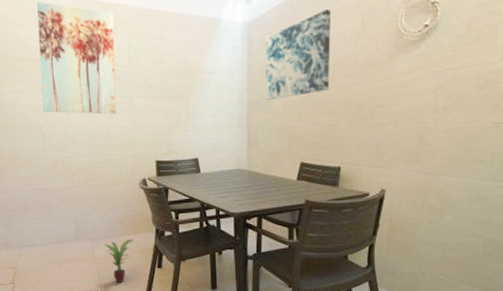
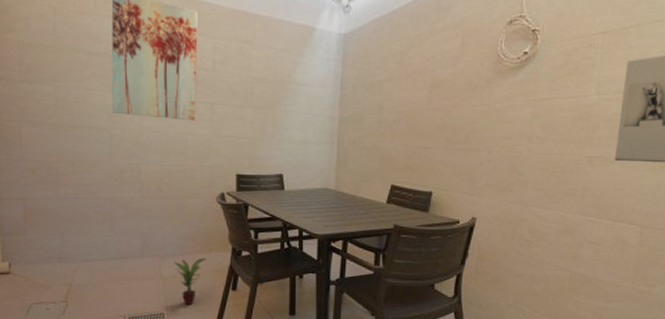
wall art: present [265,9,332,101] -> none [358,28,432,118]

